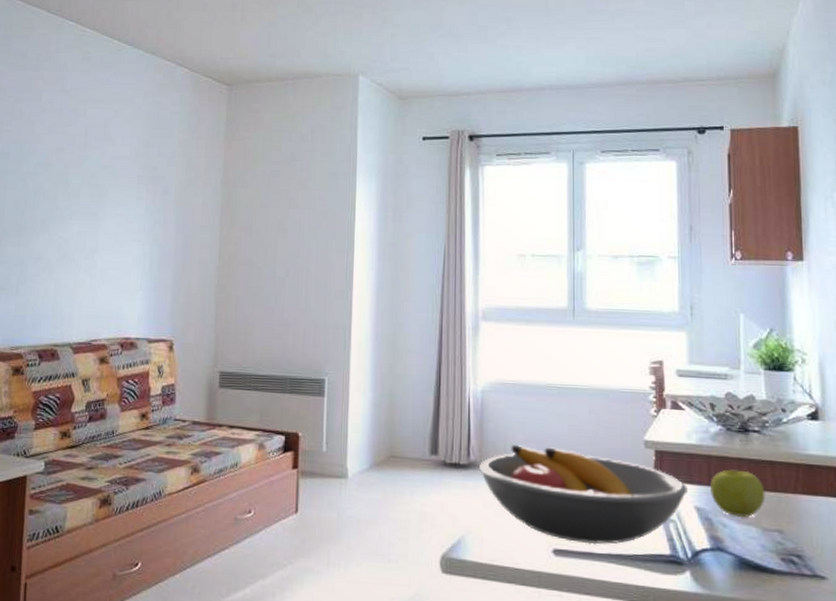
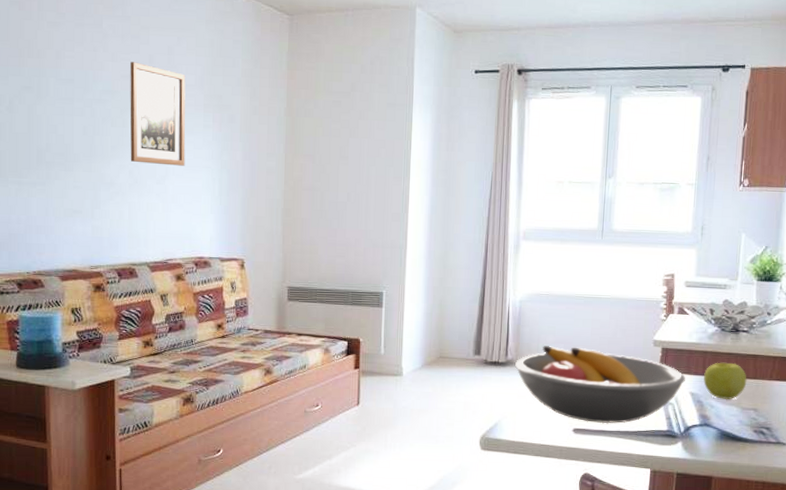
wall art: none [59,135,121,240] -> present [130,62,186,166]

